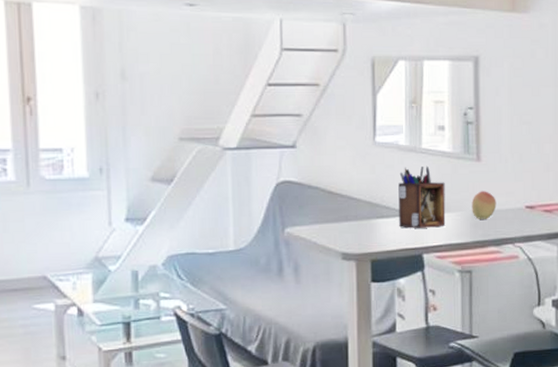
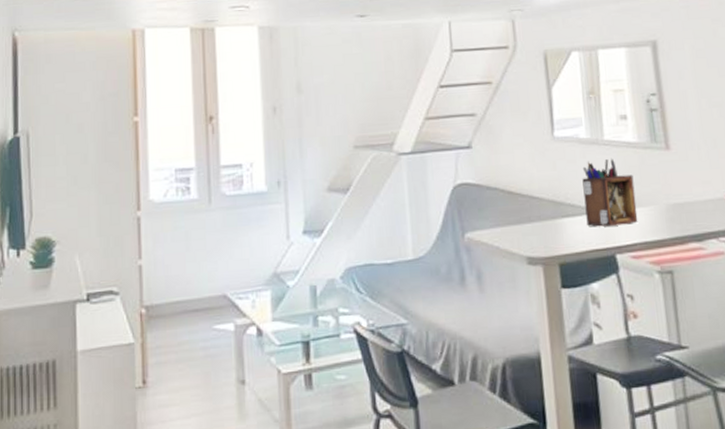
fruit: present [472,191,497,219] -> none [665,181,693,213]

